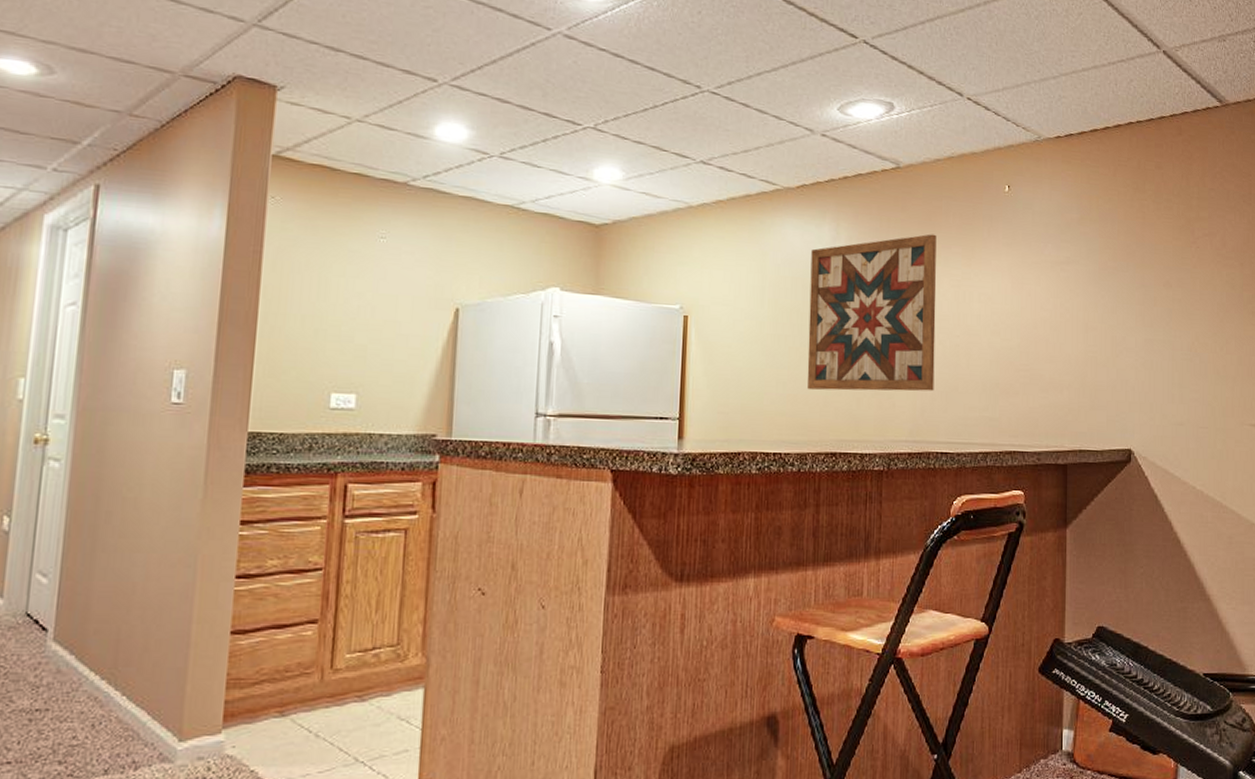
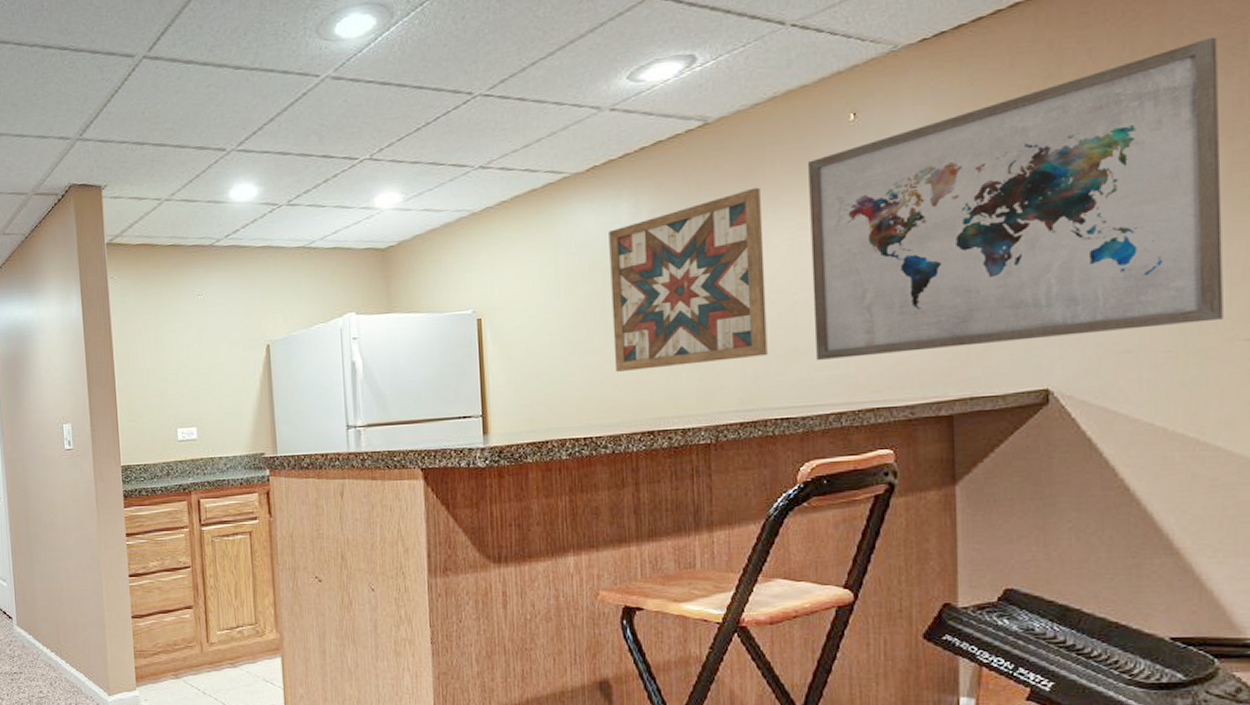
wall art: none [971,184,1237,407] -> present [808,36,1223,360]

